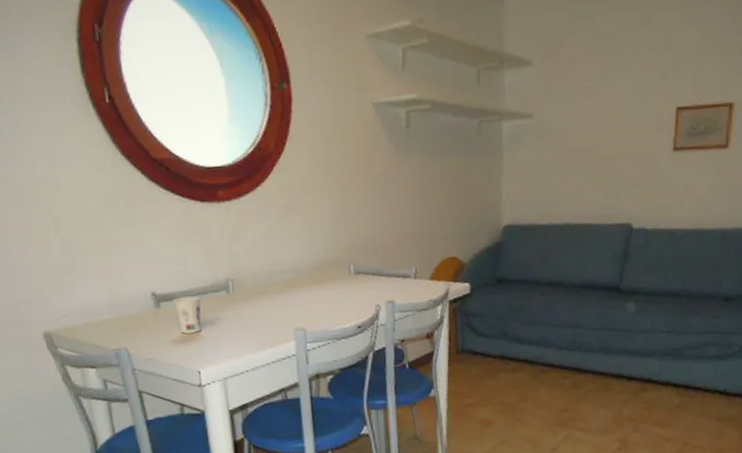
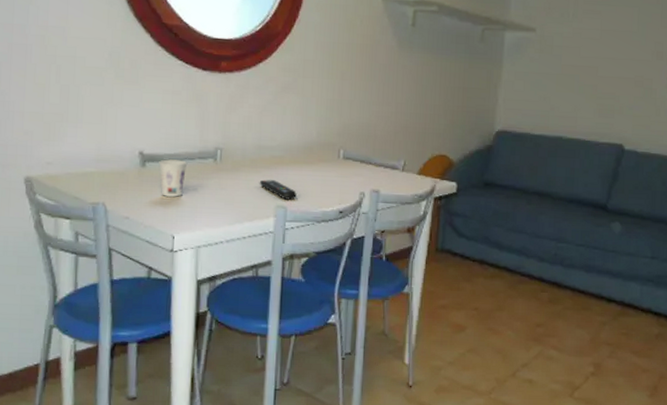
remote control: none [275,304,314,322] -> present [259,179,297,200]

